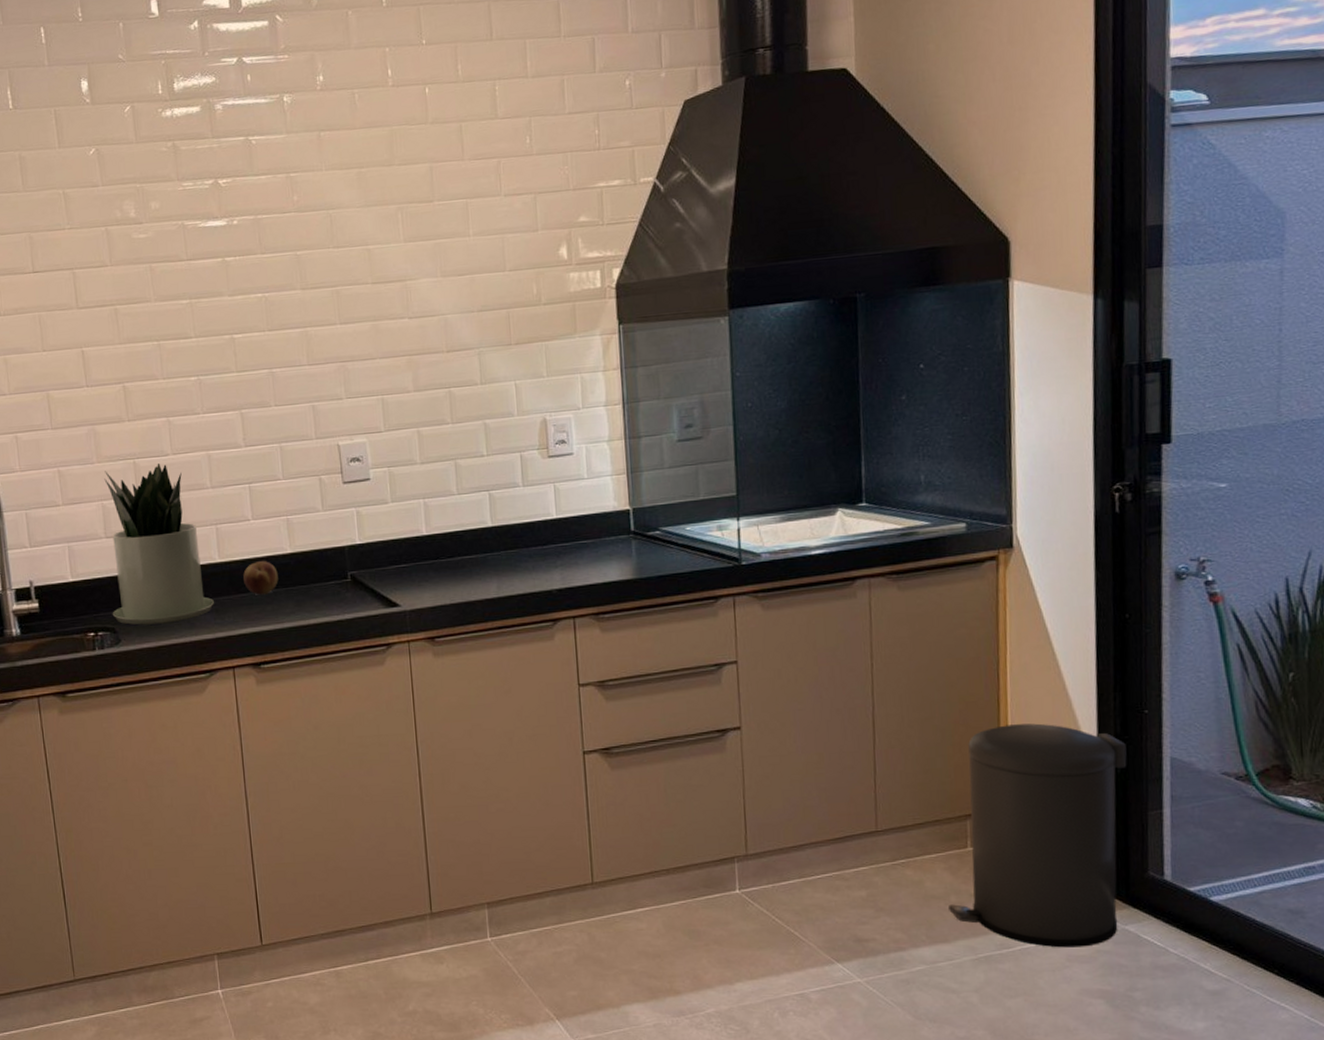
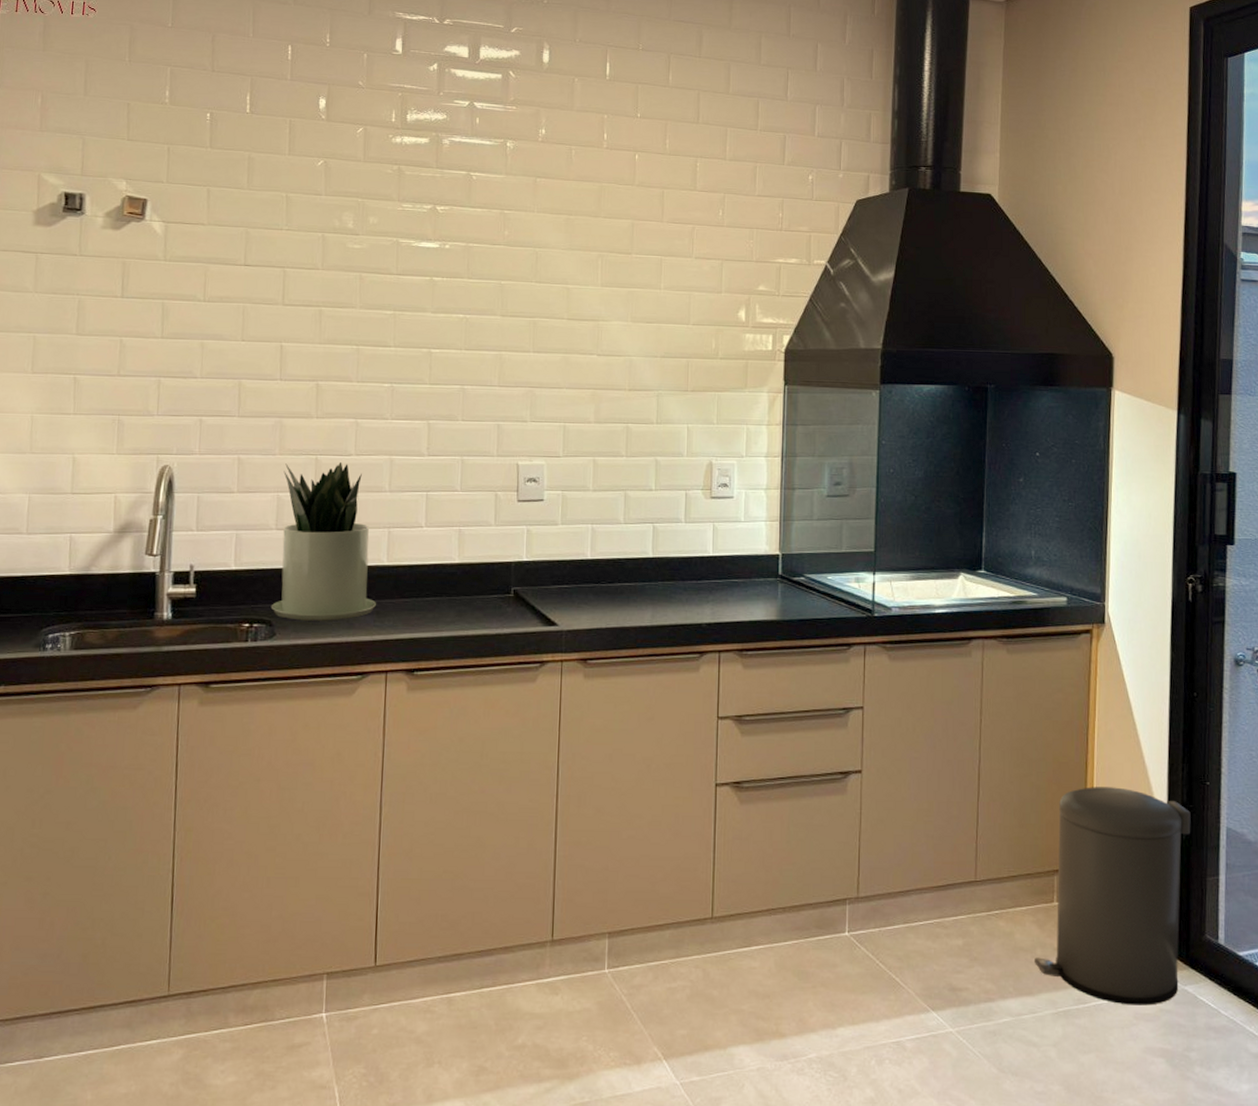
fruit: present [243,561,279,595] -> none [409,568,443,602]

